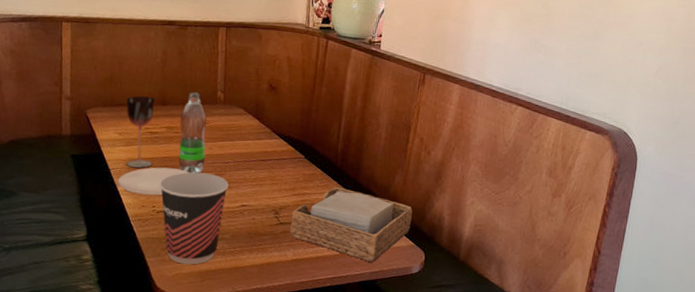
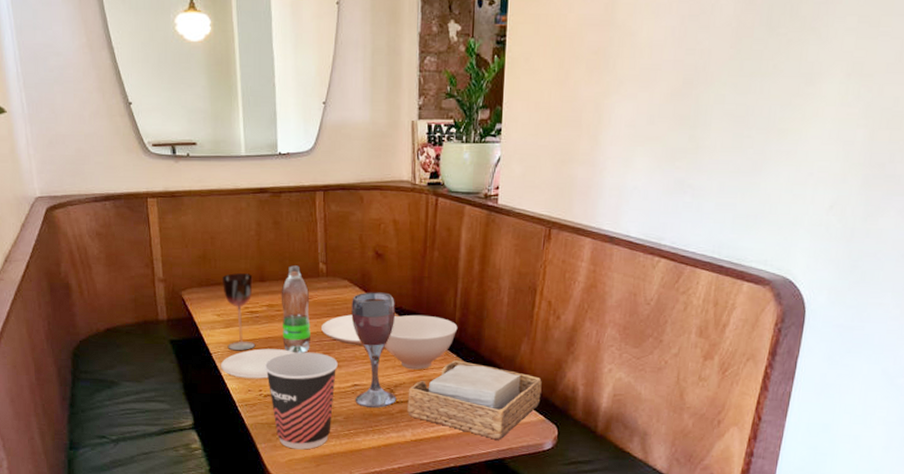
plate: none [215,140,286,169] -> present [321,314,397,346]
cup: none [242,120,285,229] -> present [351,292,397,409]
bowl: none [273,143,340,194] -> present [385,314,458,370]

